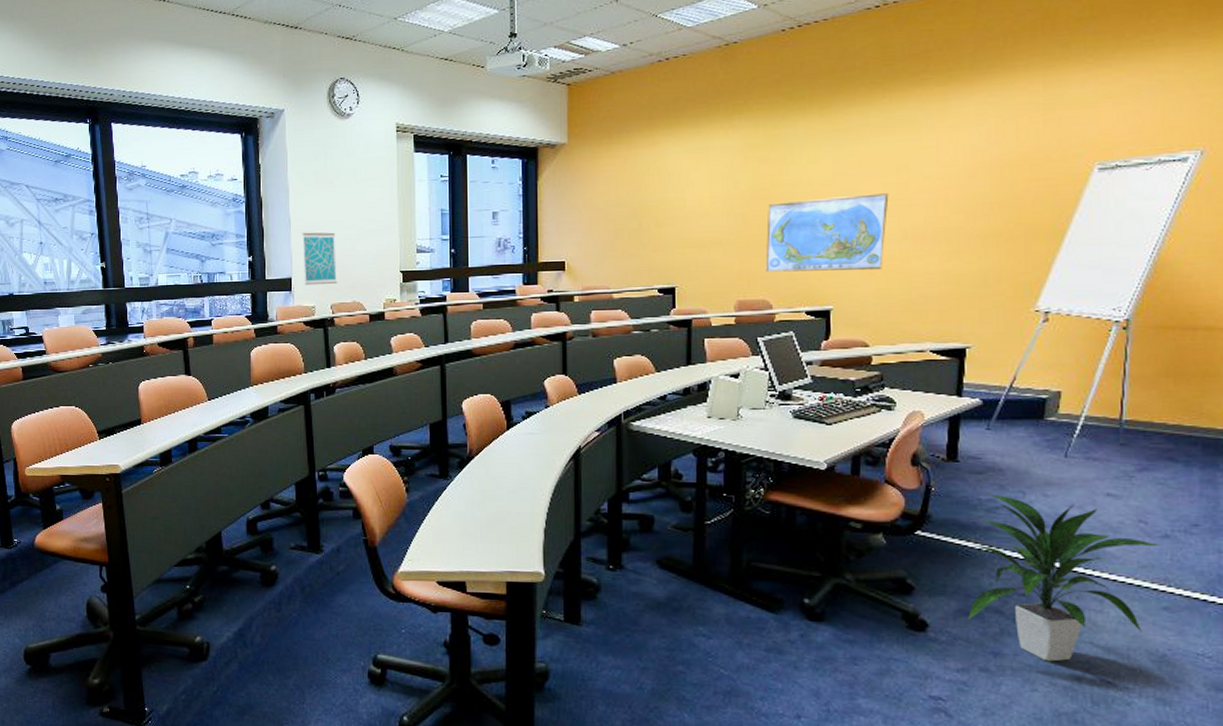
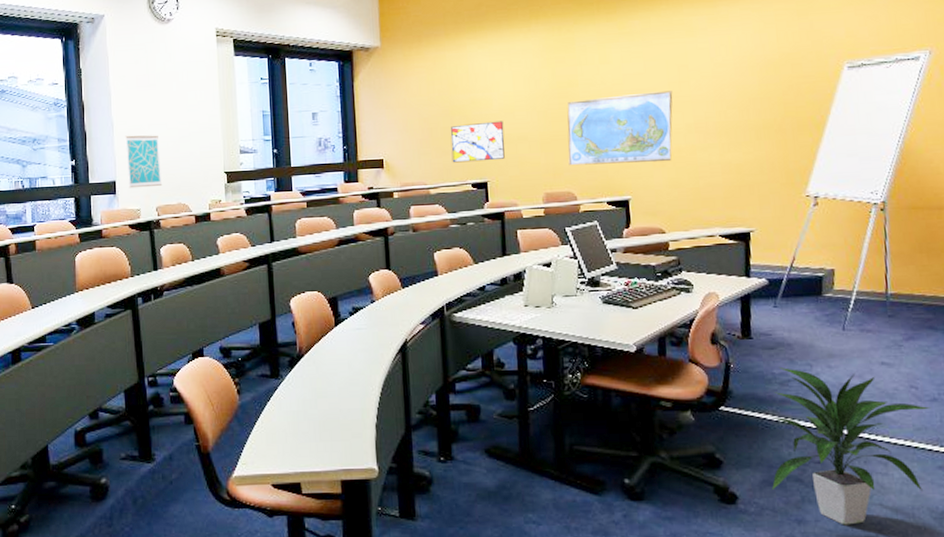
wall art: none [638,223,697,267] -> present [450,121,505,163]

